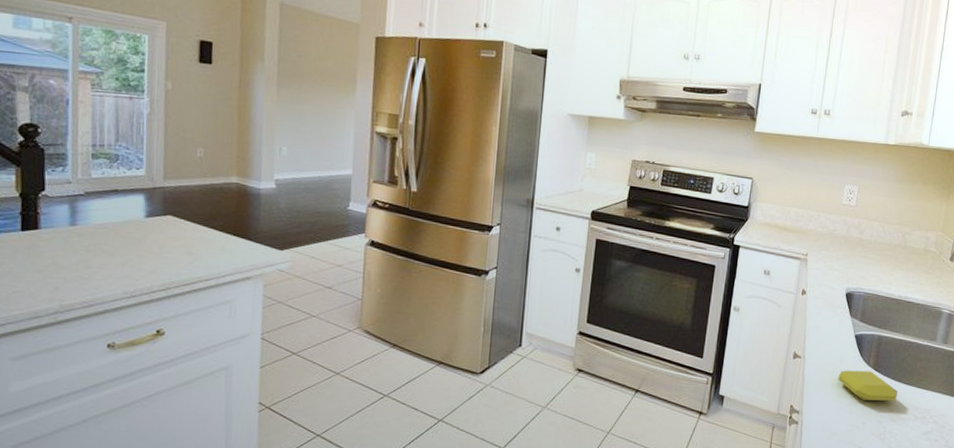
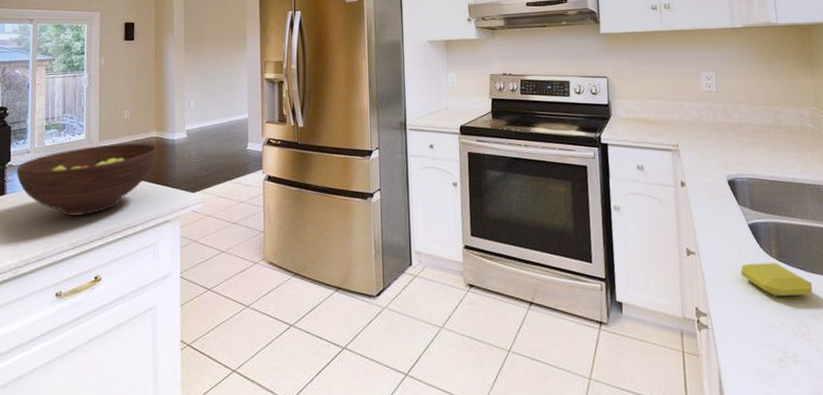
fruit bowl: none [54,185,238,263] -> present [17,143,157,216]

